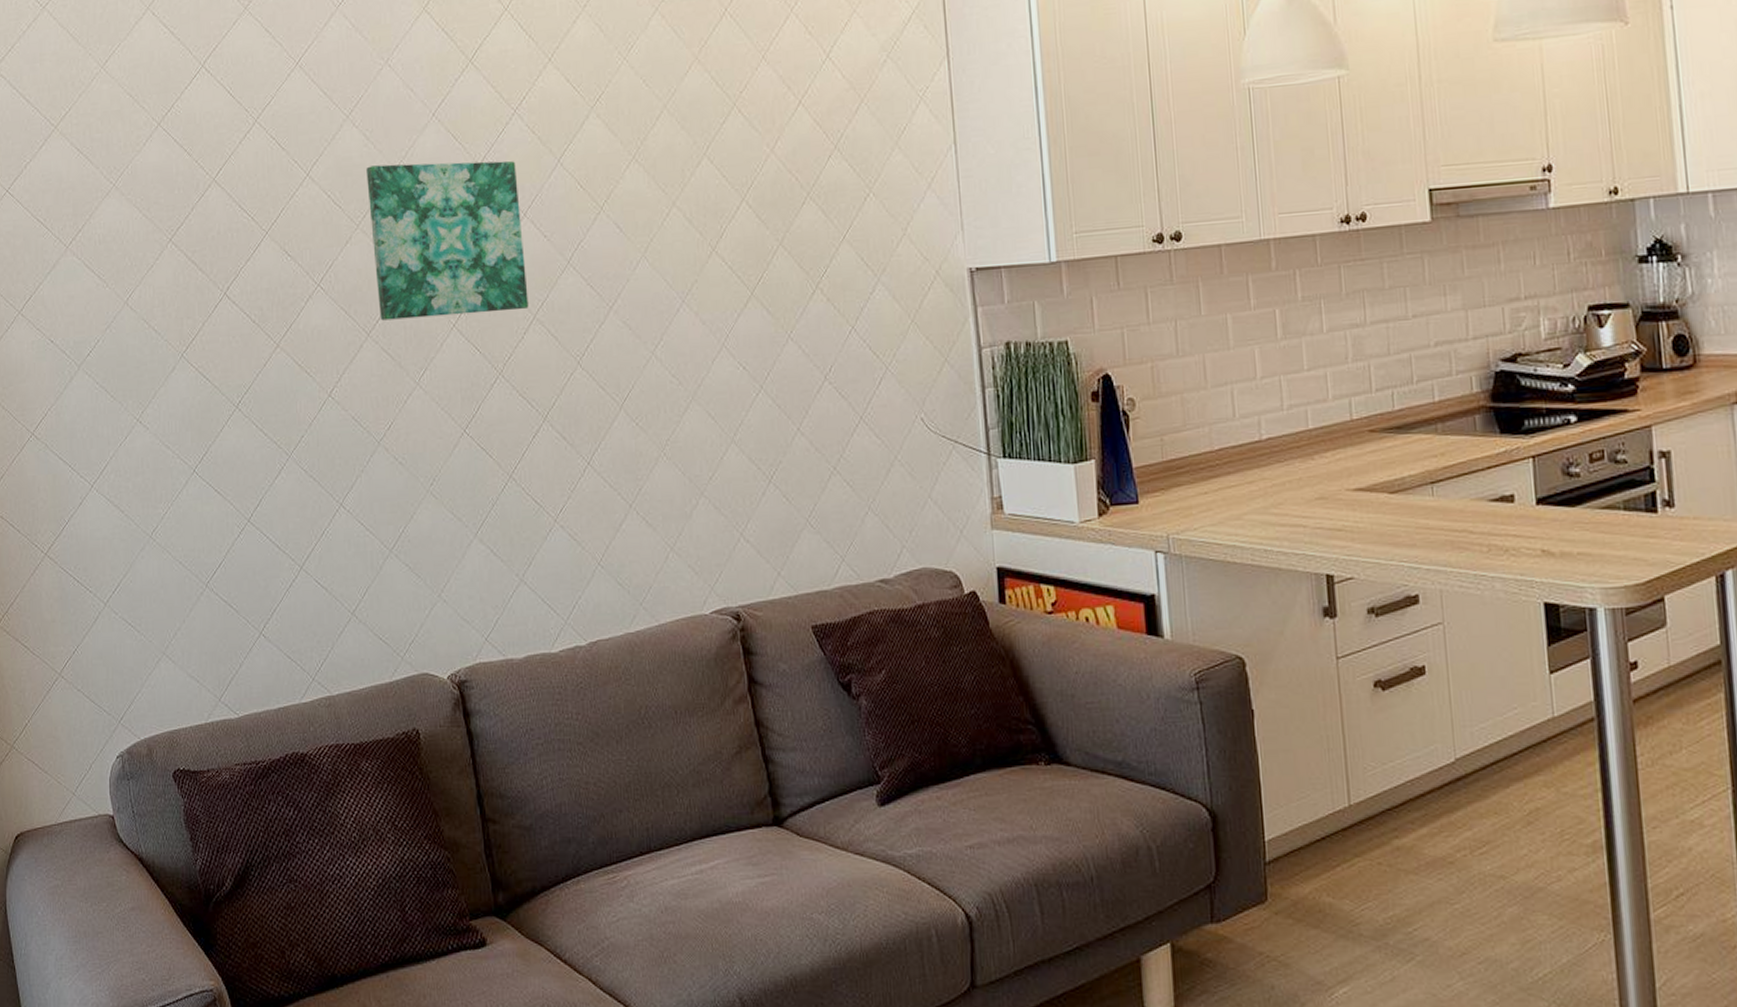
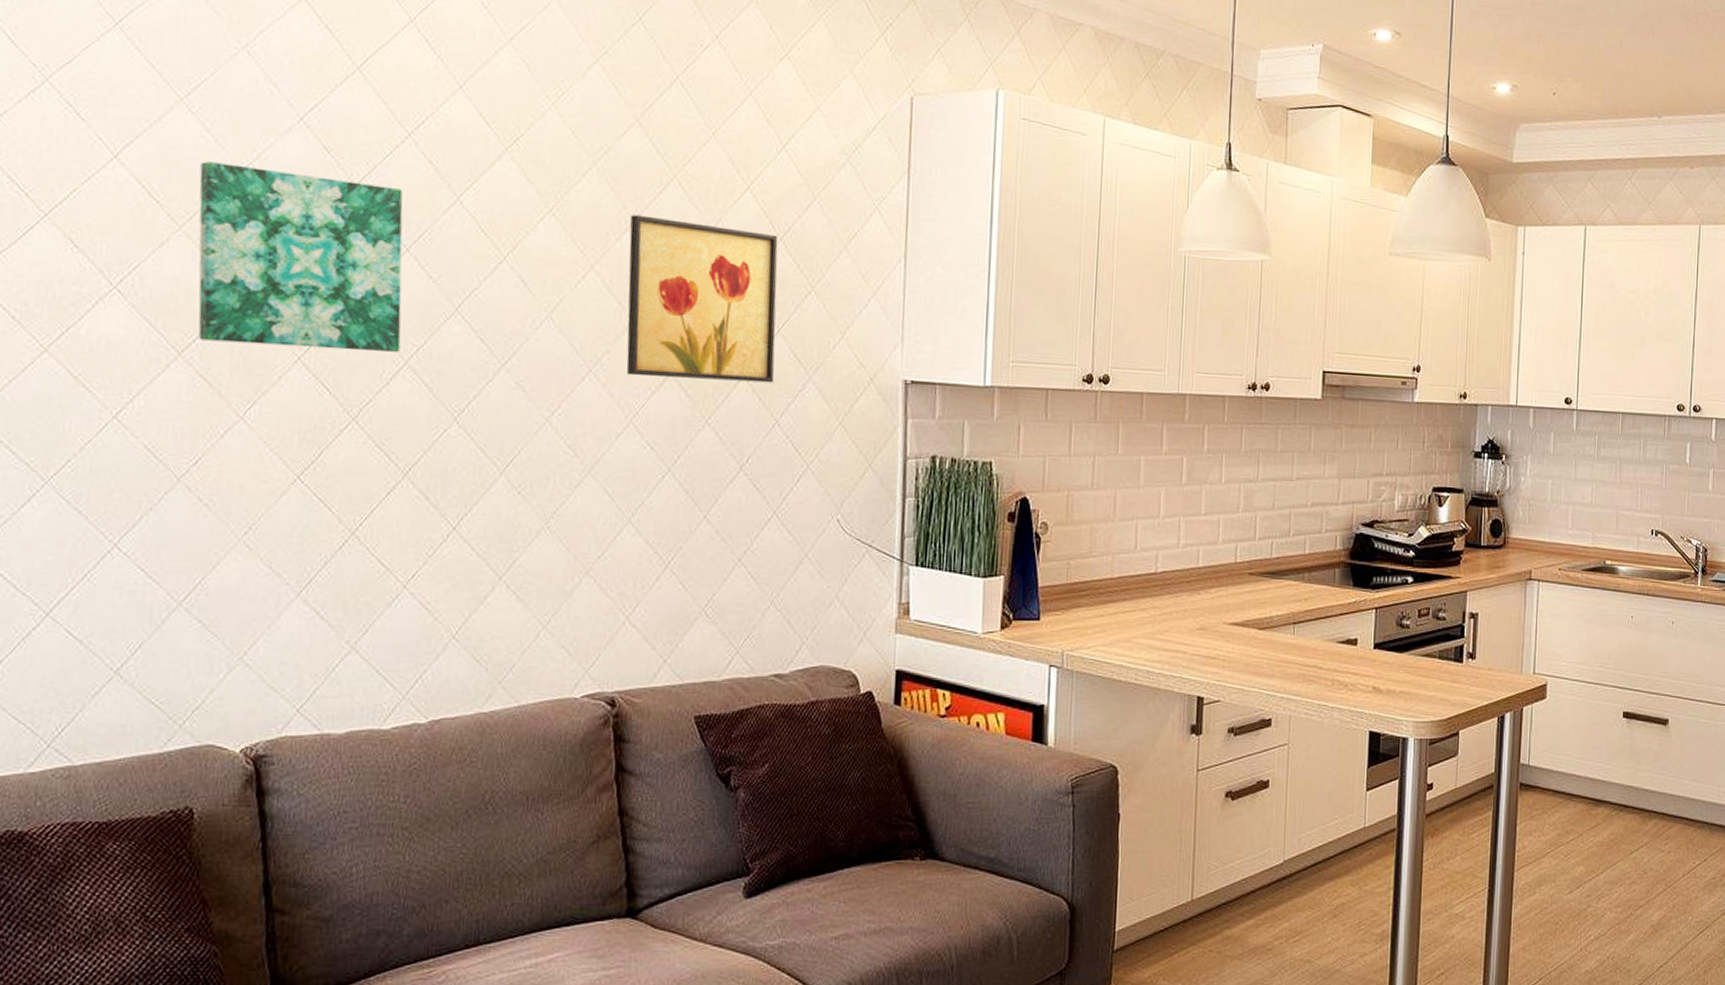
wall art: none [701,143,846,301] -> present [626,214,779,383]

